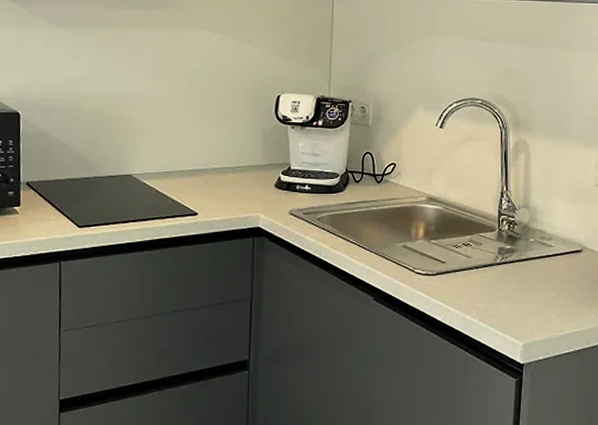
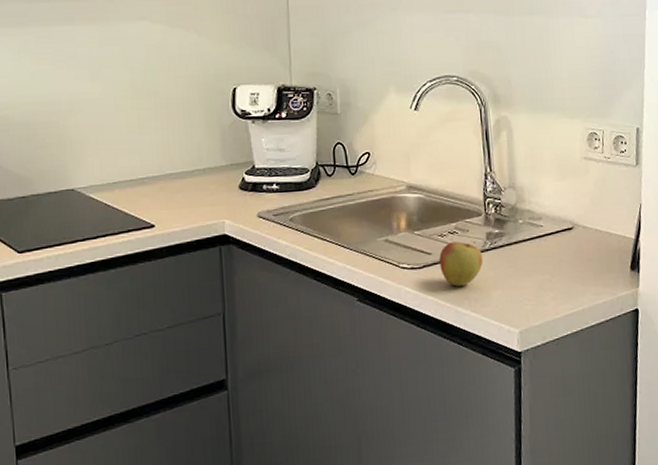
apple: none [453,253,494,296] -> present [439,241,484,287]

